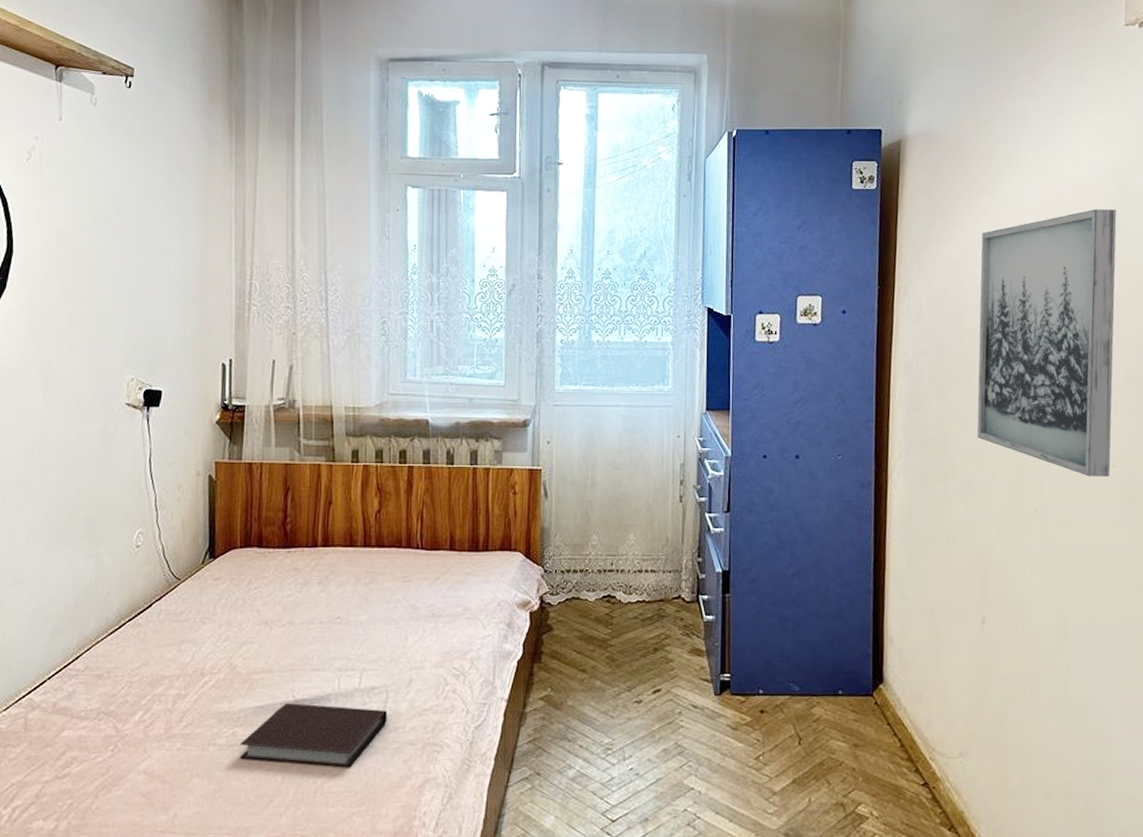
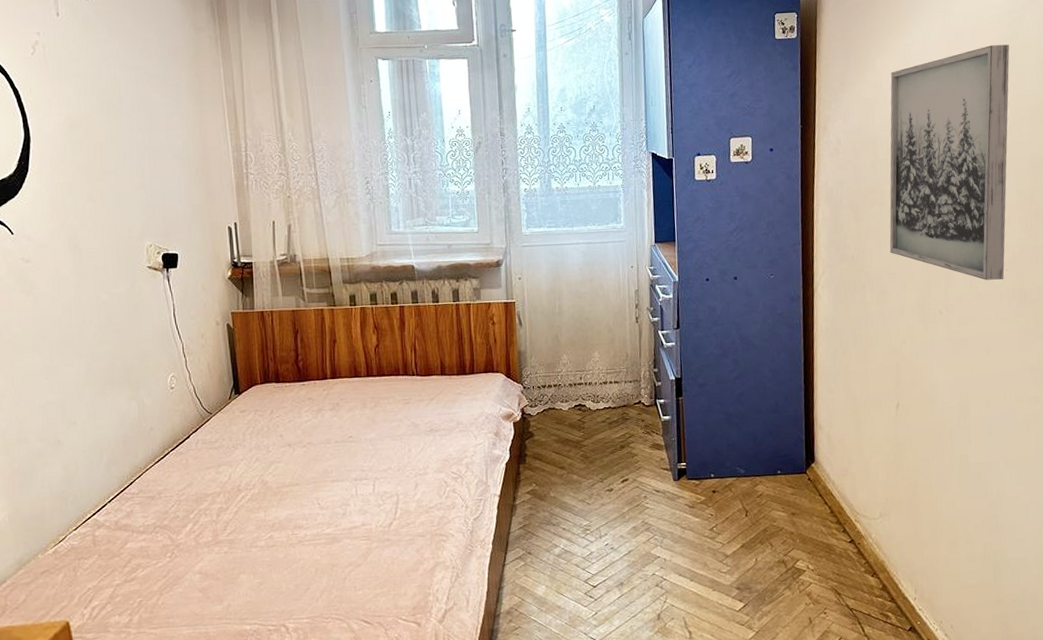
notebook: present [239,703,387,768] -> none [277,509,400,559]

